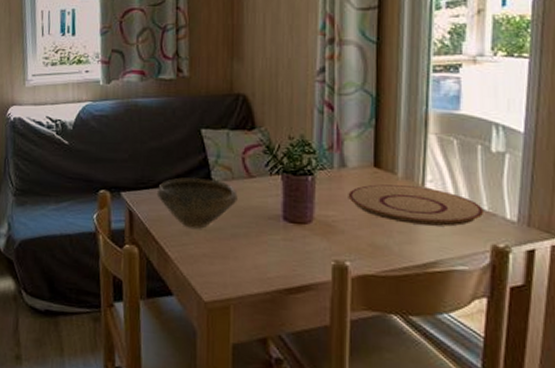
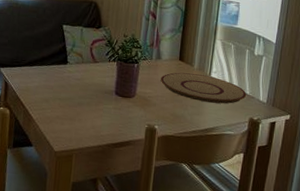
bowl: present [156,177,238,229] -> none [26,59,85,98]

